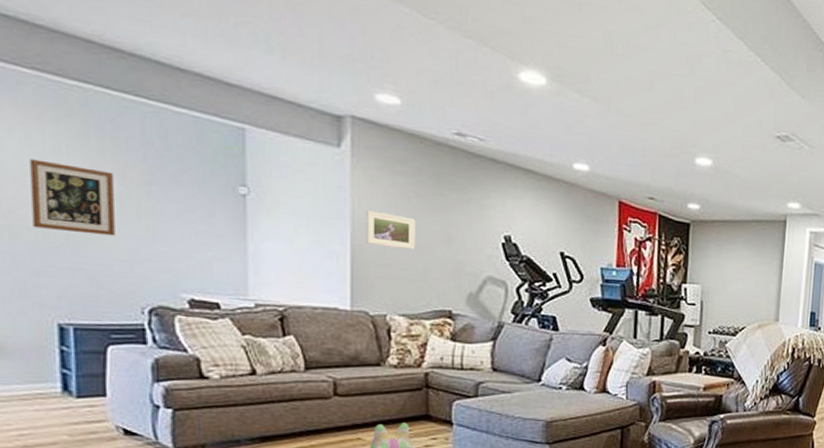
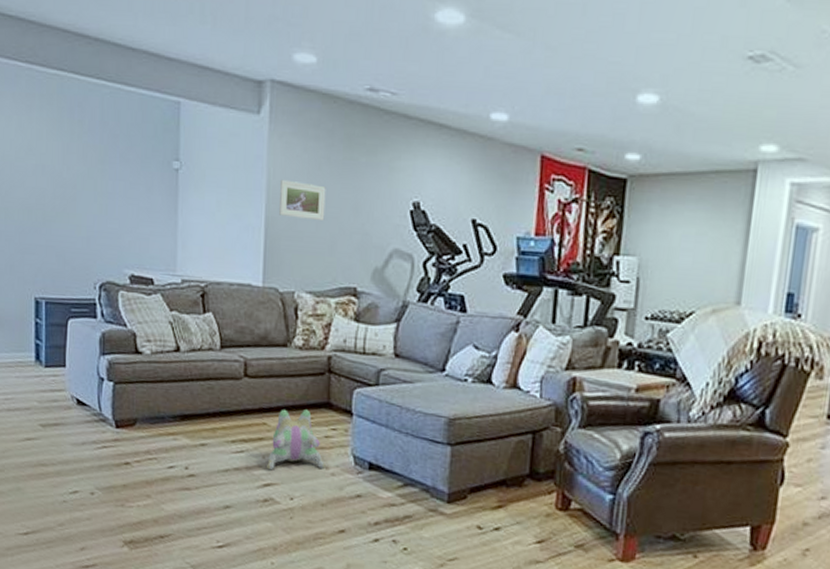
wall art: present [30,159,115,236] -> none [21,145,78,215]

